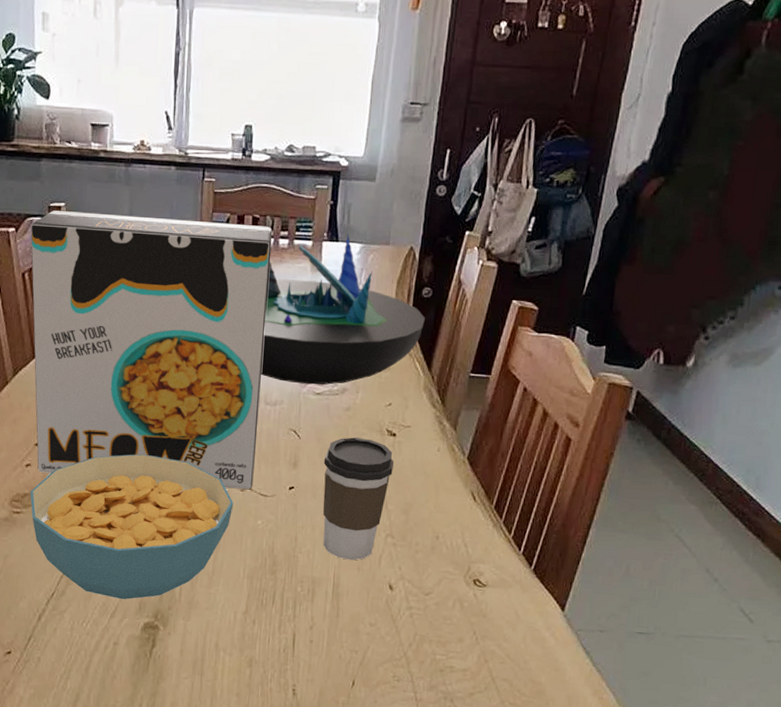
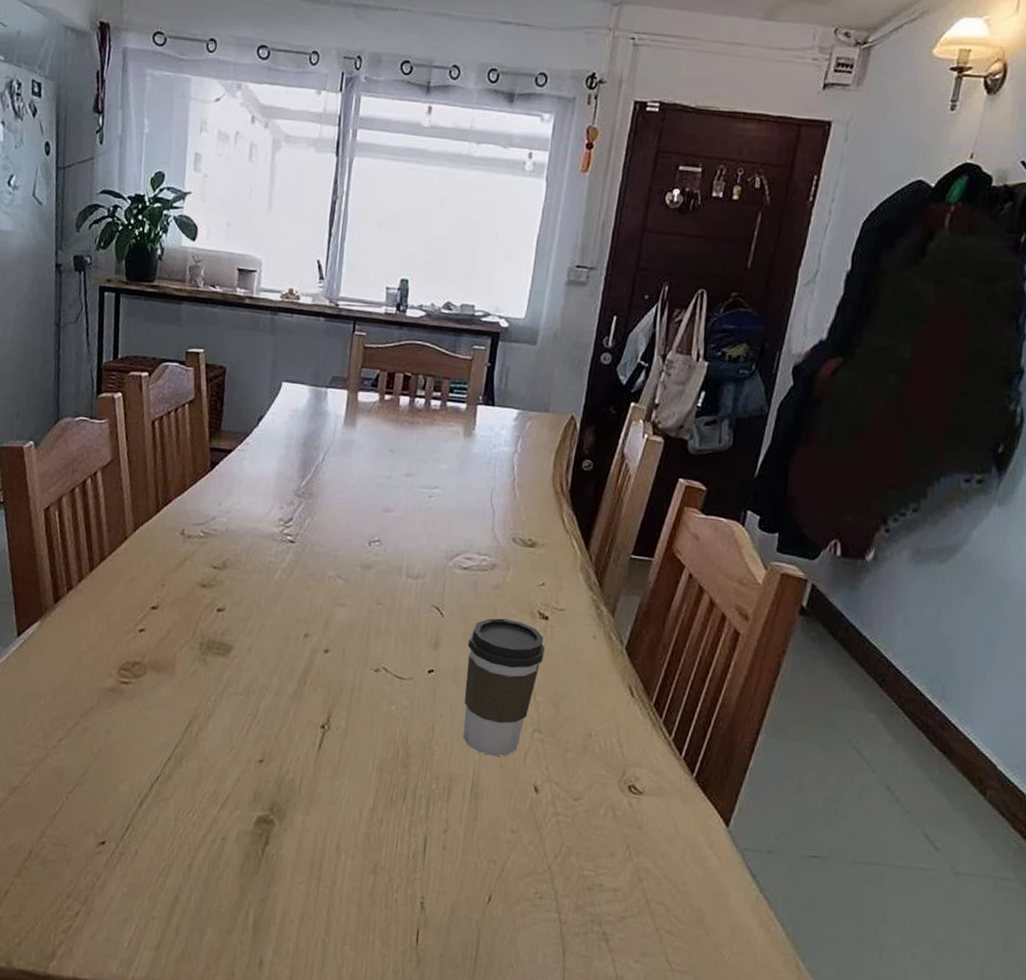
cereal box: present [30,210,273,490] -> none [152,356,425,671]
cereal bowl: present [30,453,234,600] -> none [141,624,366,789]
decorative bowl: present [260,234,426,385] -> none [403,398,585,559]

